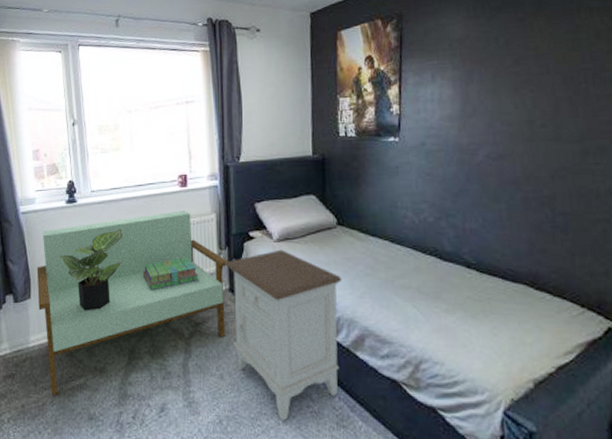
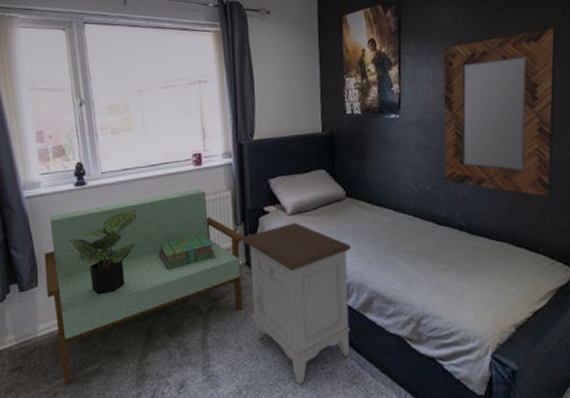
home mirror: none [450,40,592,234] -> present [444,28,557,197]

